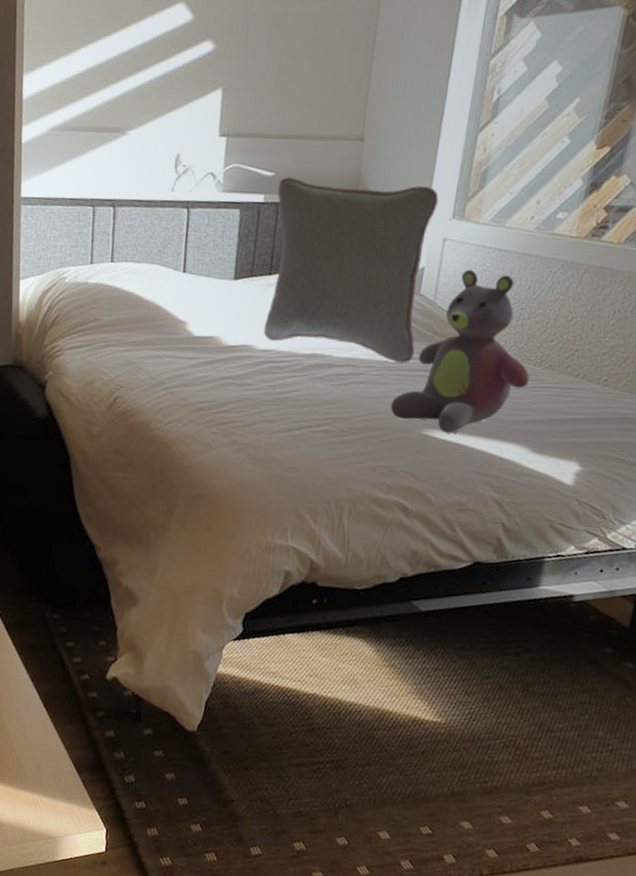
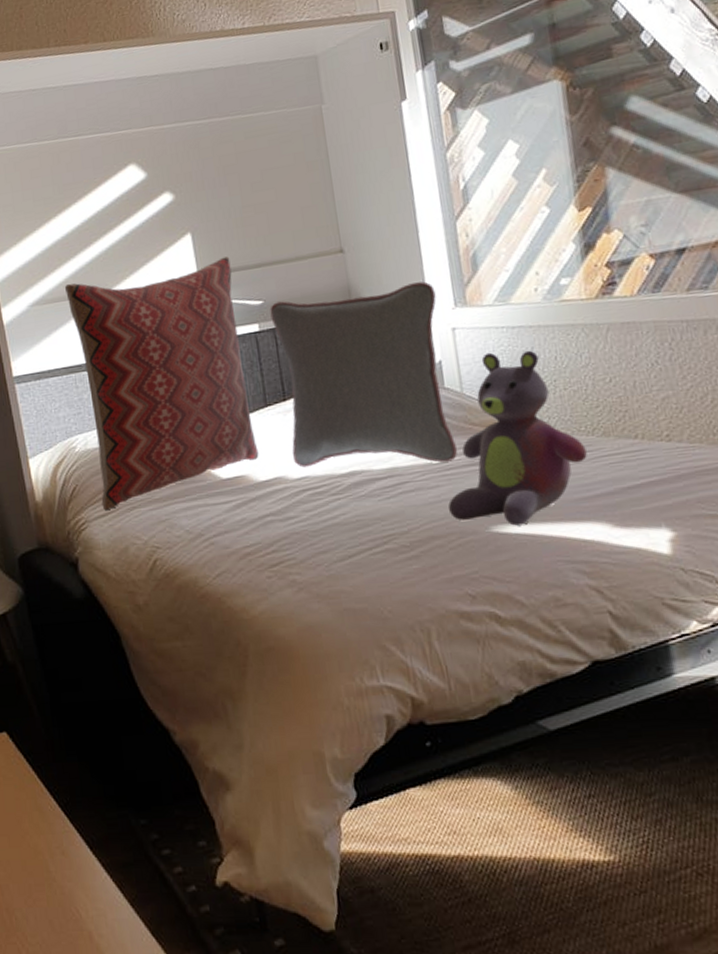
pillow: none [79,114,254,343] -> present [64,256,259,510]

